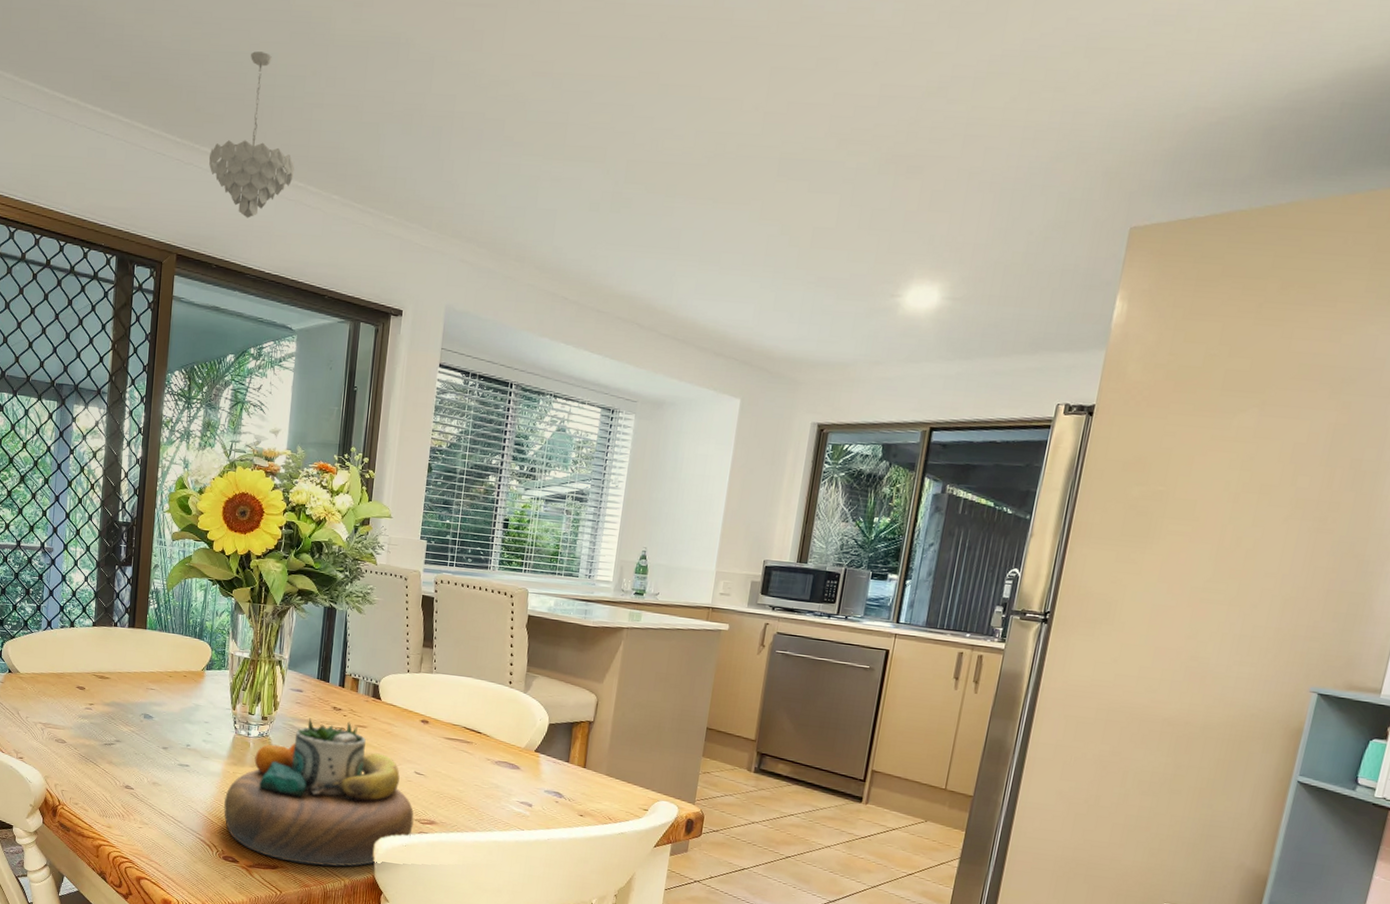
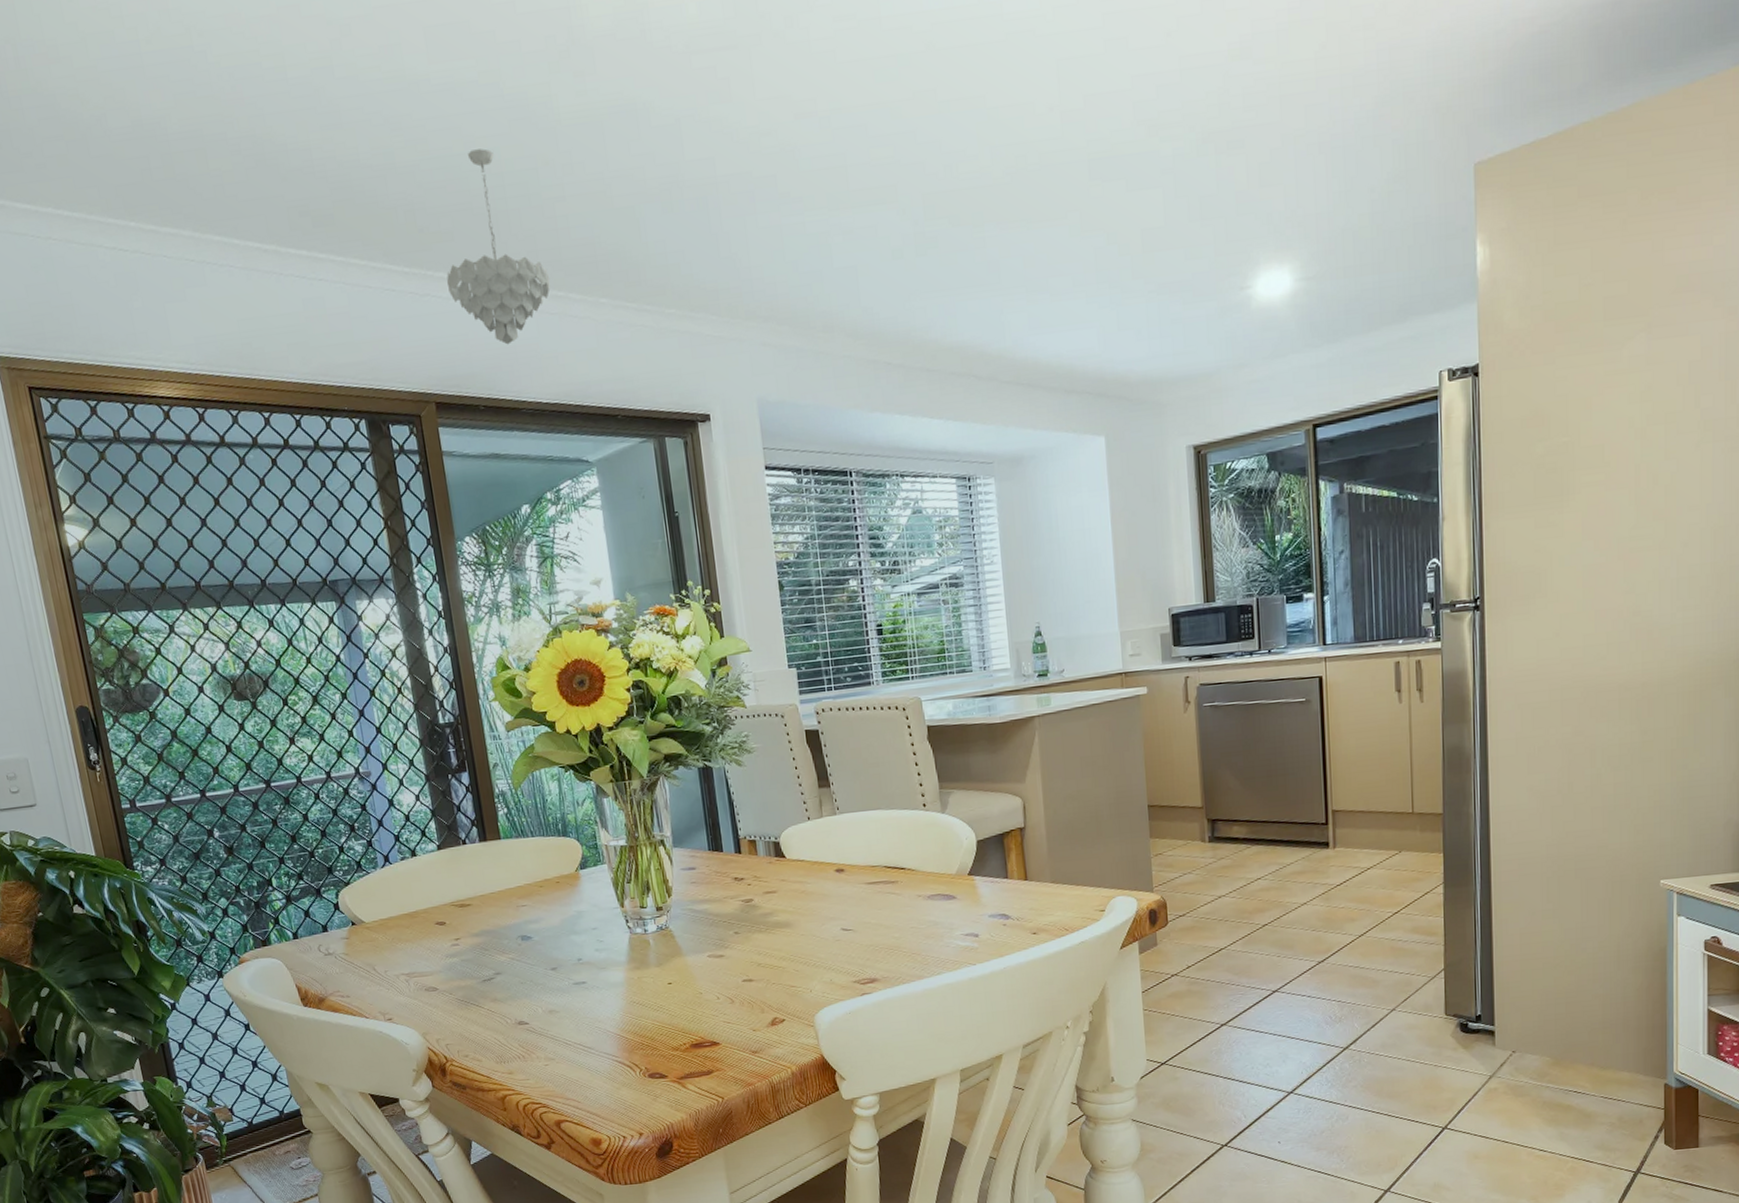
decorative bowl: present [224,718,414,867] -> none [634,890,854,1063]

